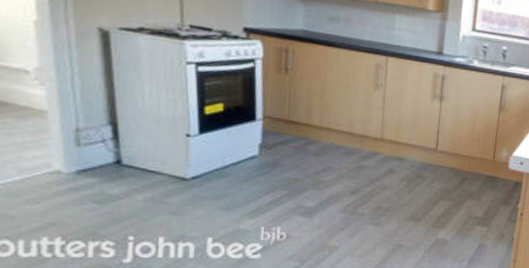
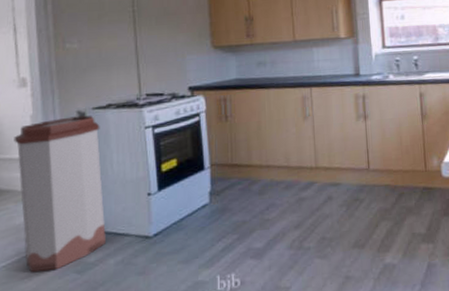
trash can: none [11,31,133,197] -> present [14,115,106,273]

